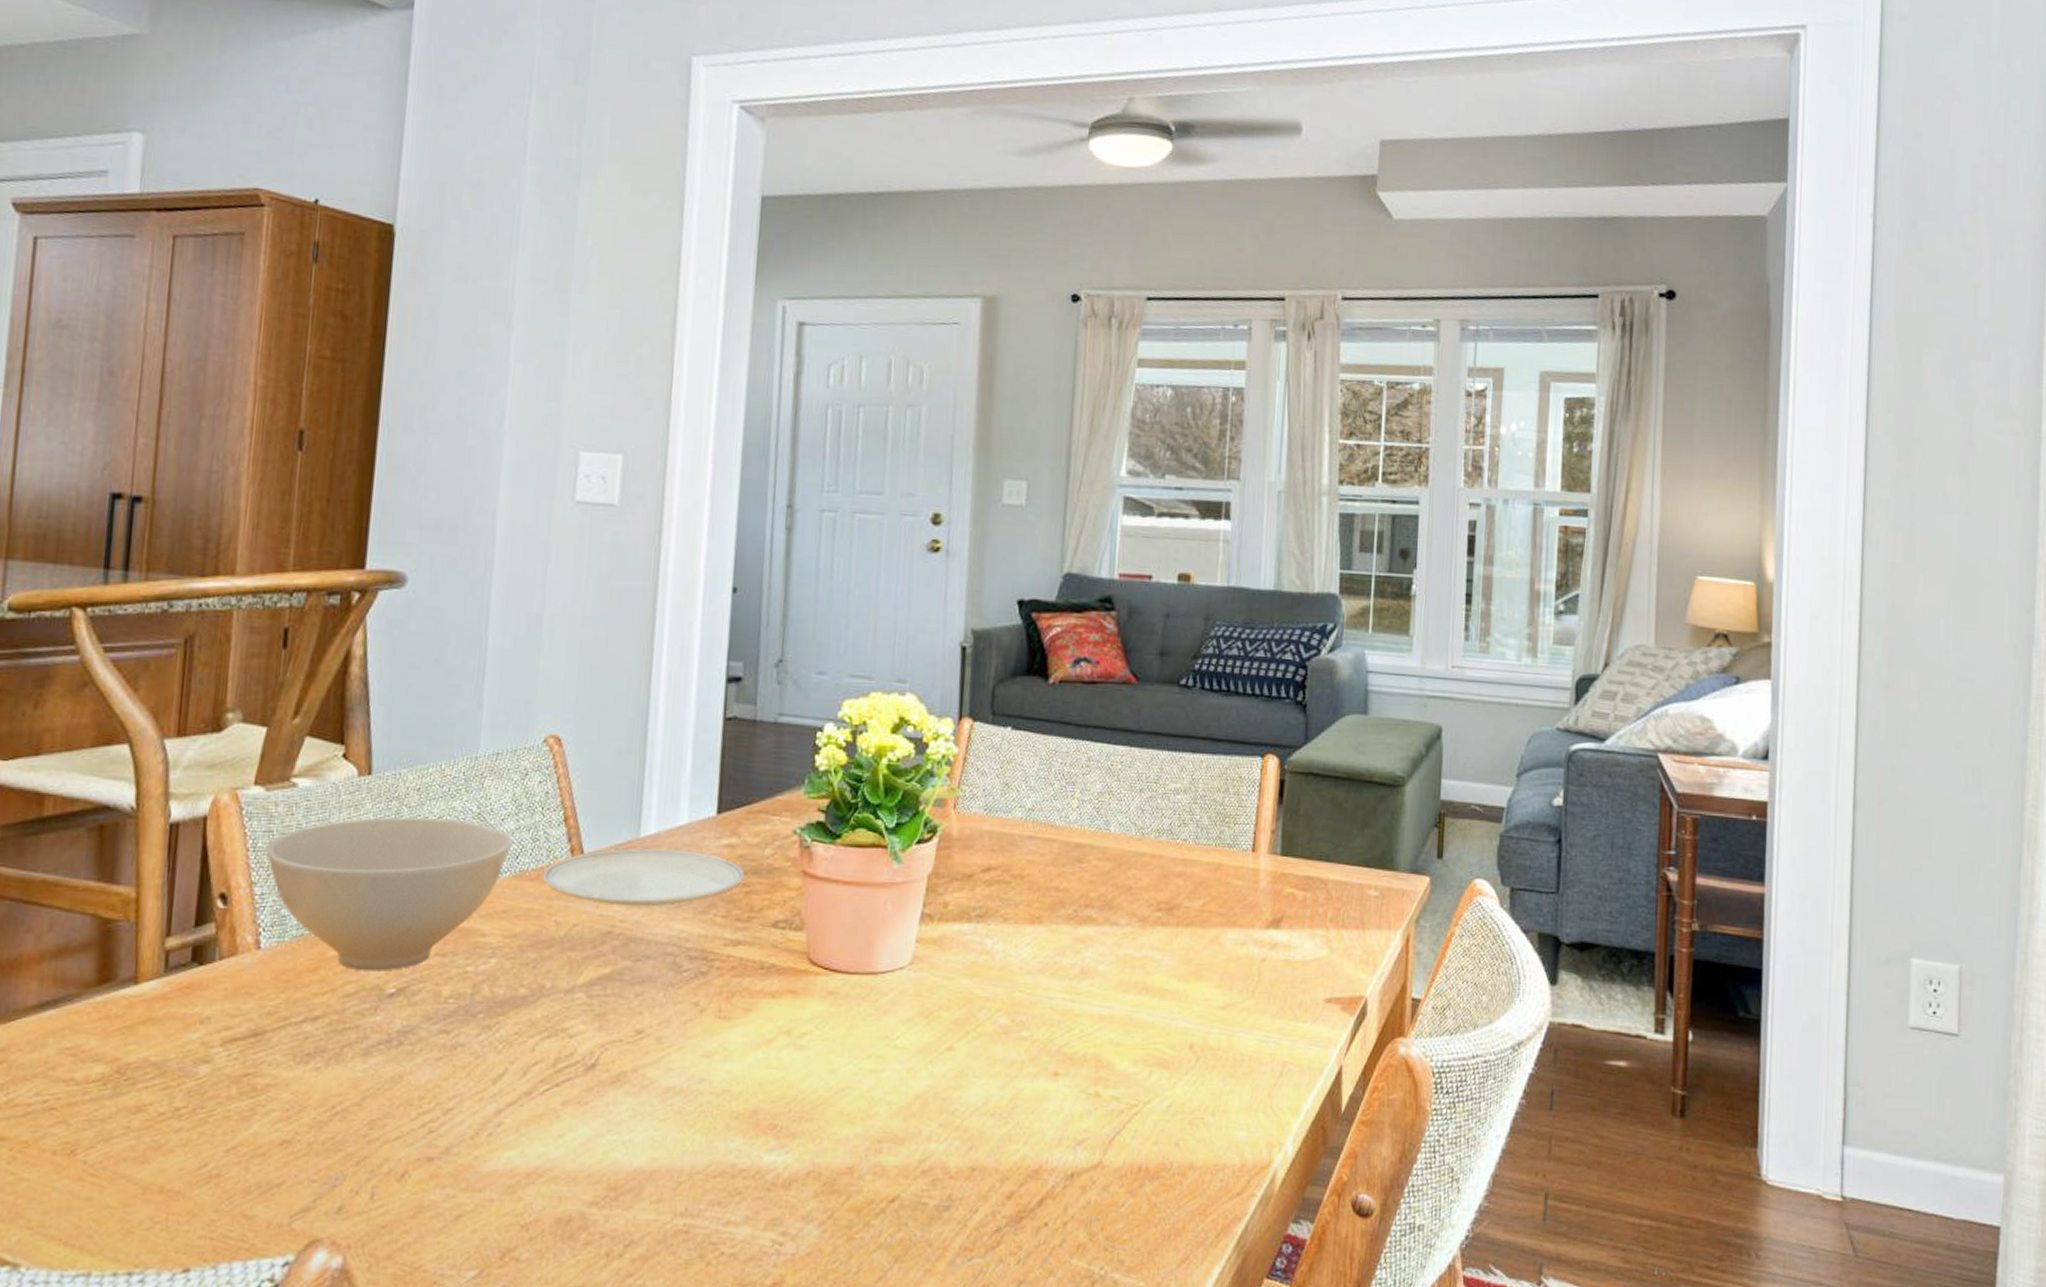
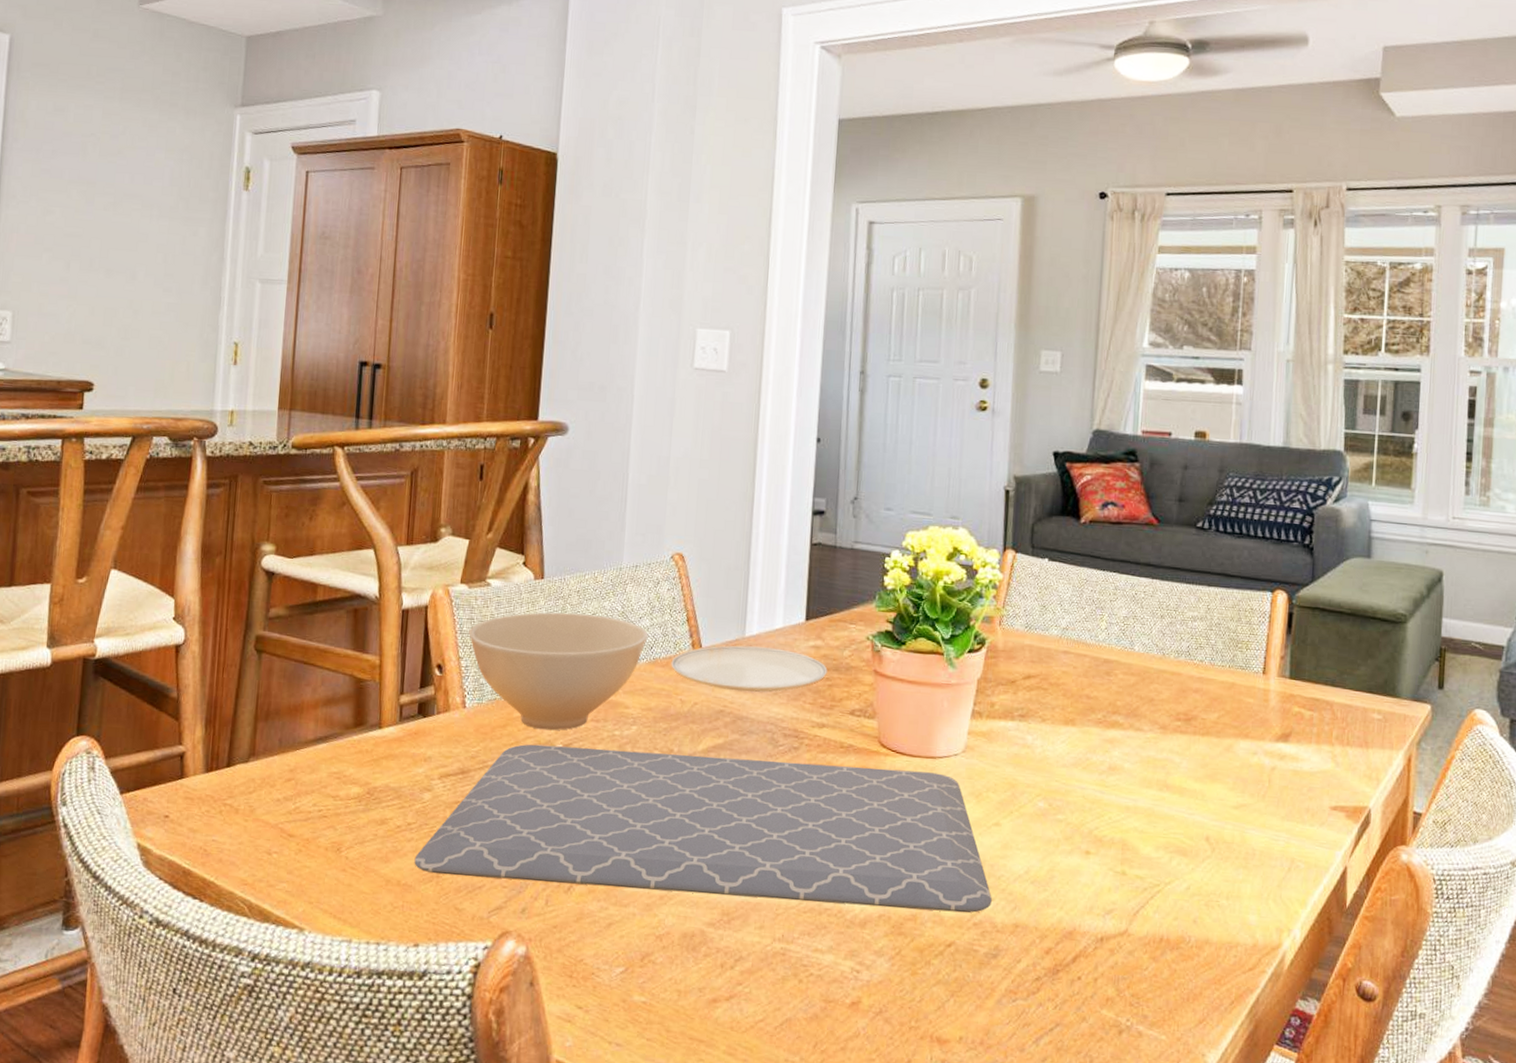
placemat: none [184,990,944,1173] -> present [414,744,992,913]

